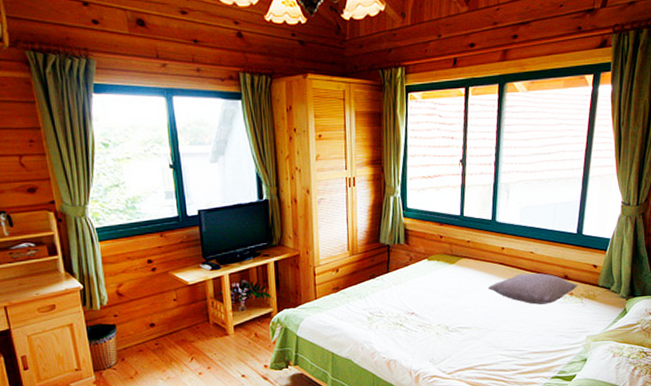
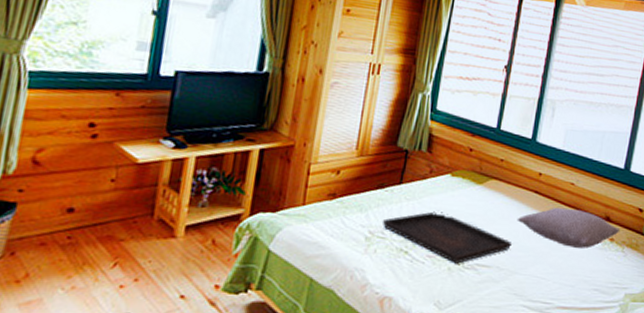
serving tray: none [378,290,485,329] -> present [382,211,512,264]

